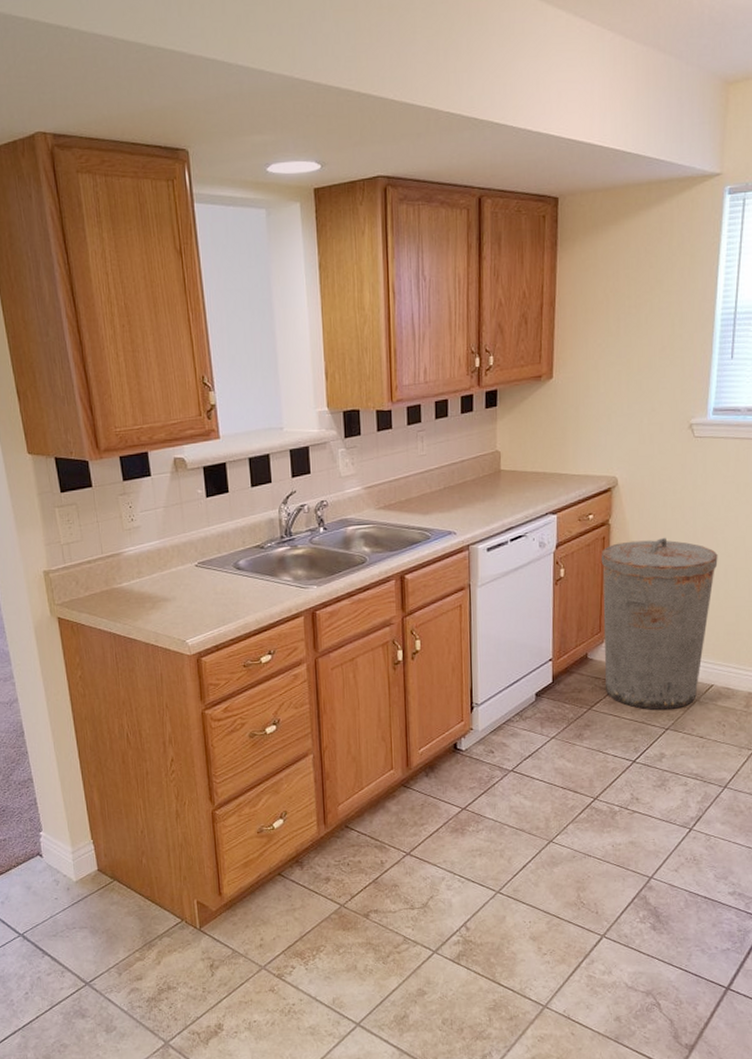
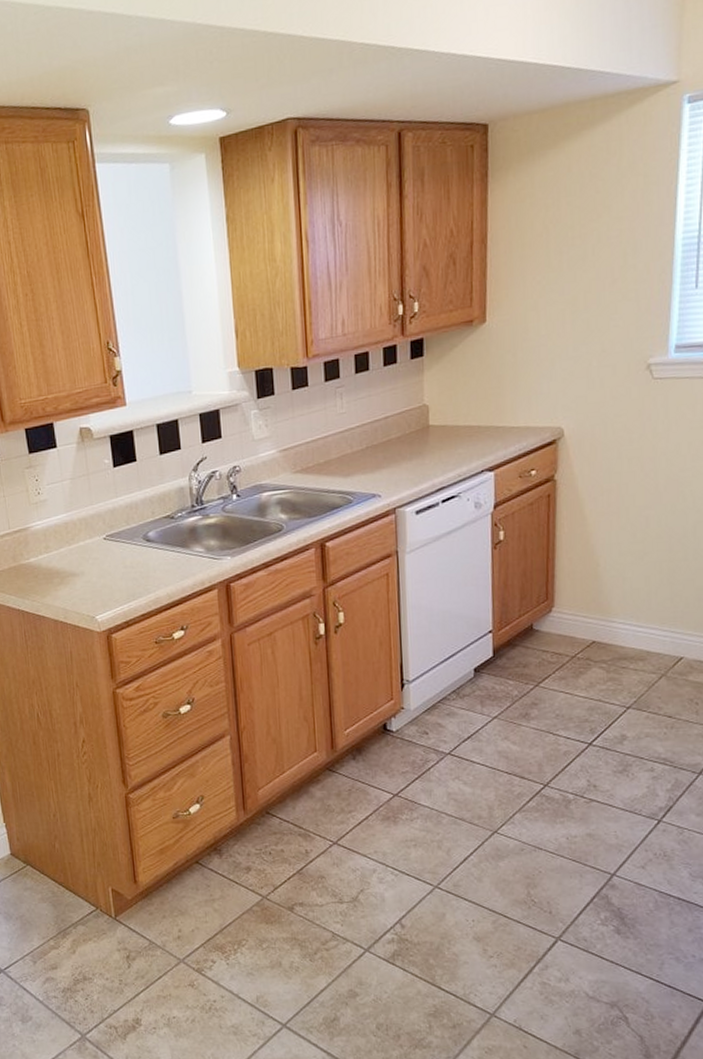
trash can: present [601,537,718,710] -> none [546,492,685,686]

